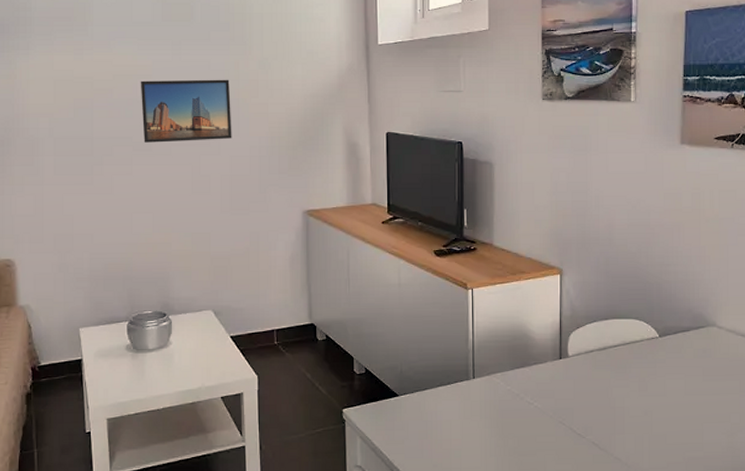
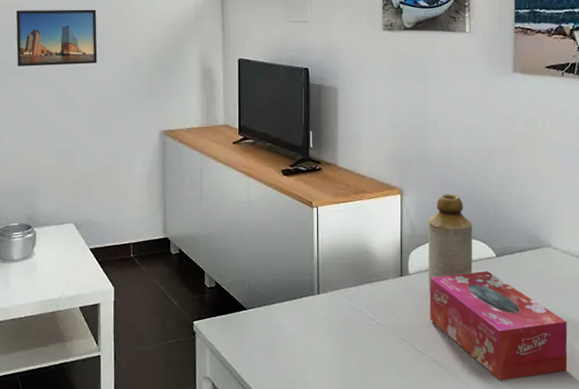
bottle: none [588,273,635,373] -> present [428,194,473,291]
tissue box: none [589,352,731,462] -> present [429,271,568,381]

